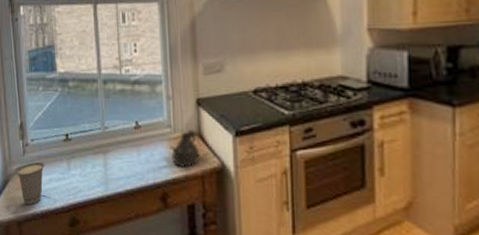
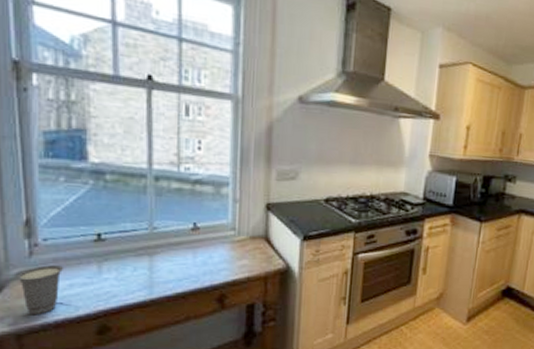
teapot: present [170,129,200,169] -> none [232,233,265,270]

